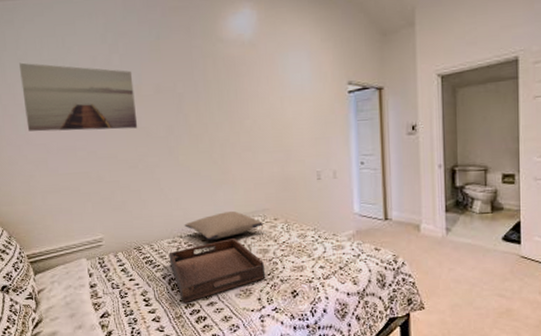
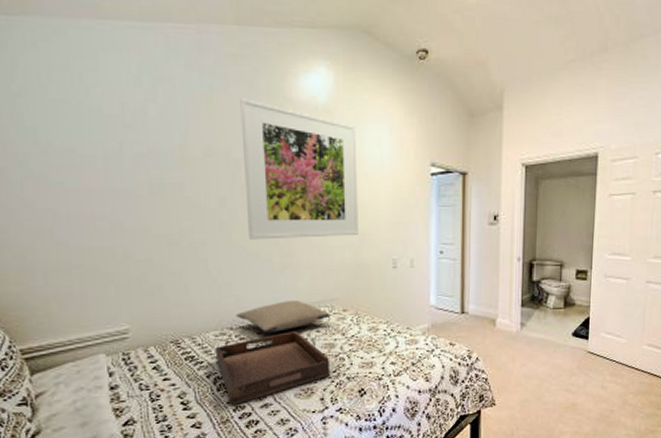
wall art: present [19,62,138,132] -> none [14,99,181,197]
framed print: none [181,42,285,160] -> present [240,98,358,240]

